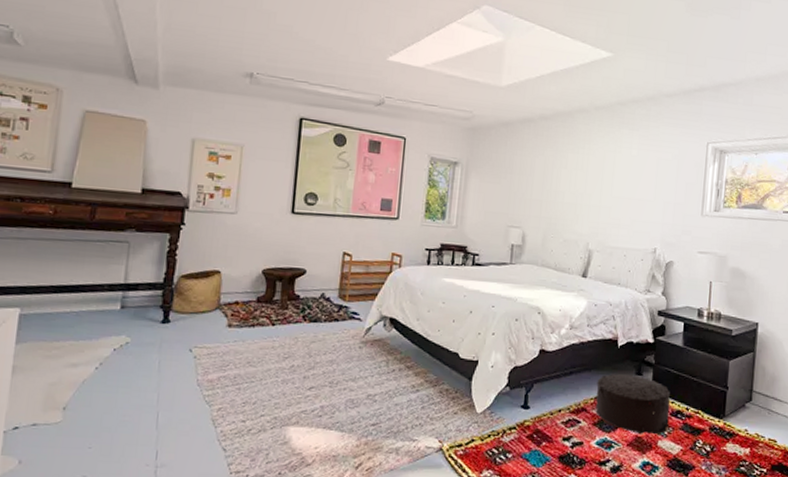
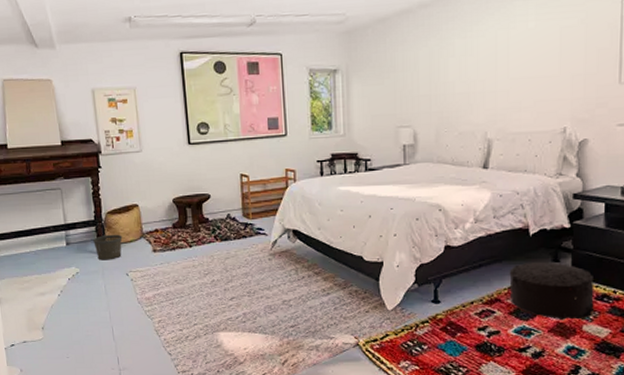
basket: none [156,301,194,332] -> present [93,234,123,261]

